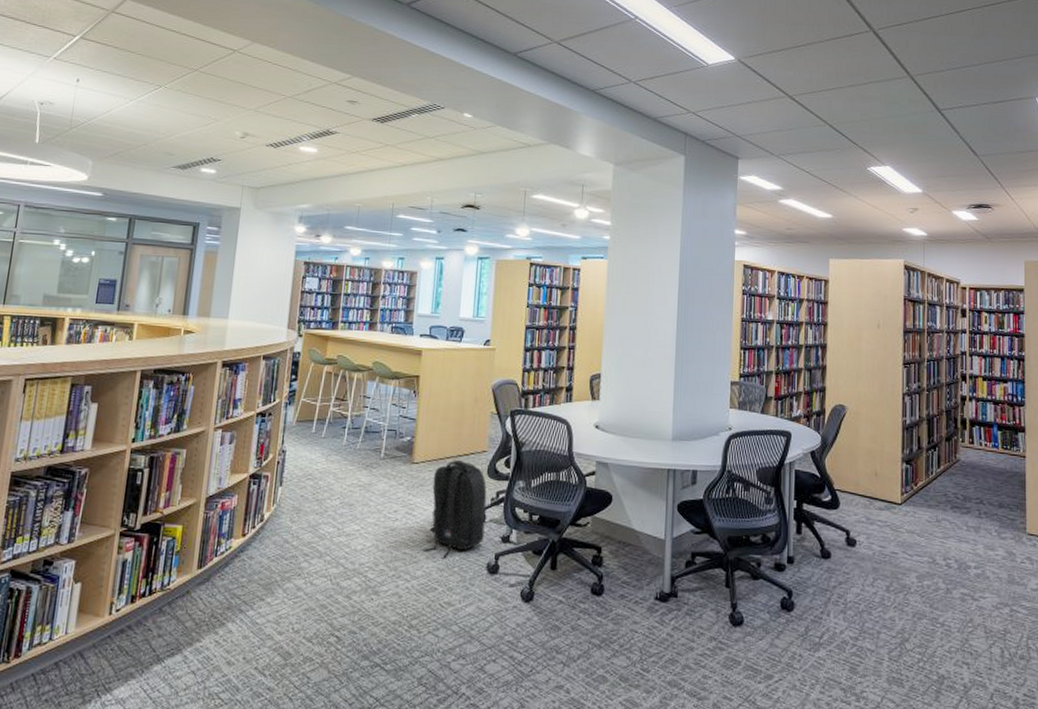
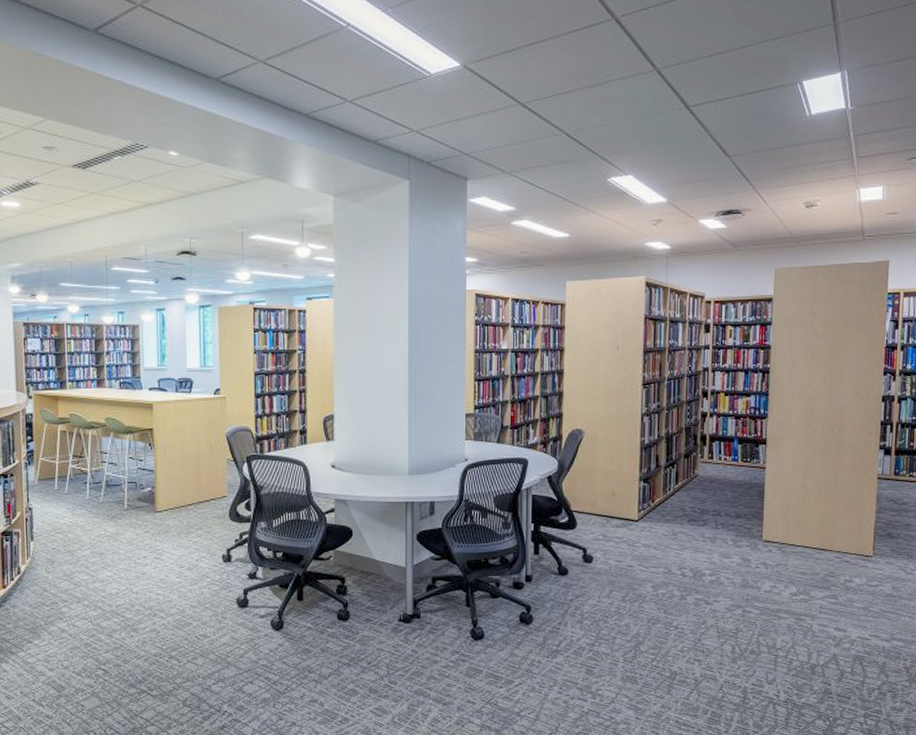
backpack: present [423,460,487,559] -> none [175,507,232,597]

